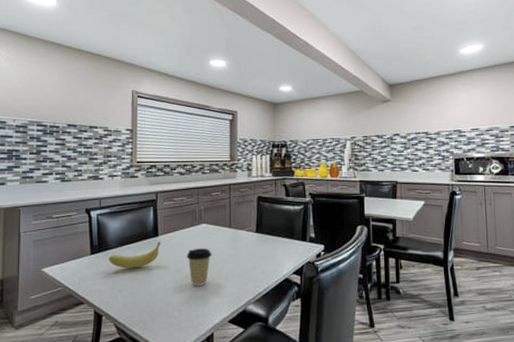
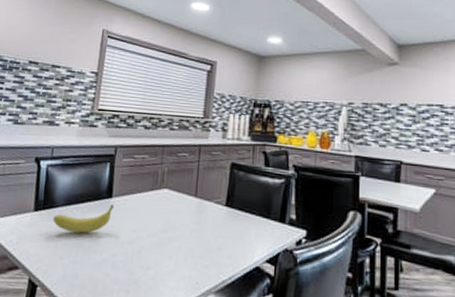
coffee cup: present [186,248,212,286] -> none [141,217,172,264]

